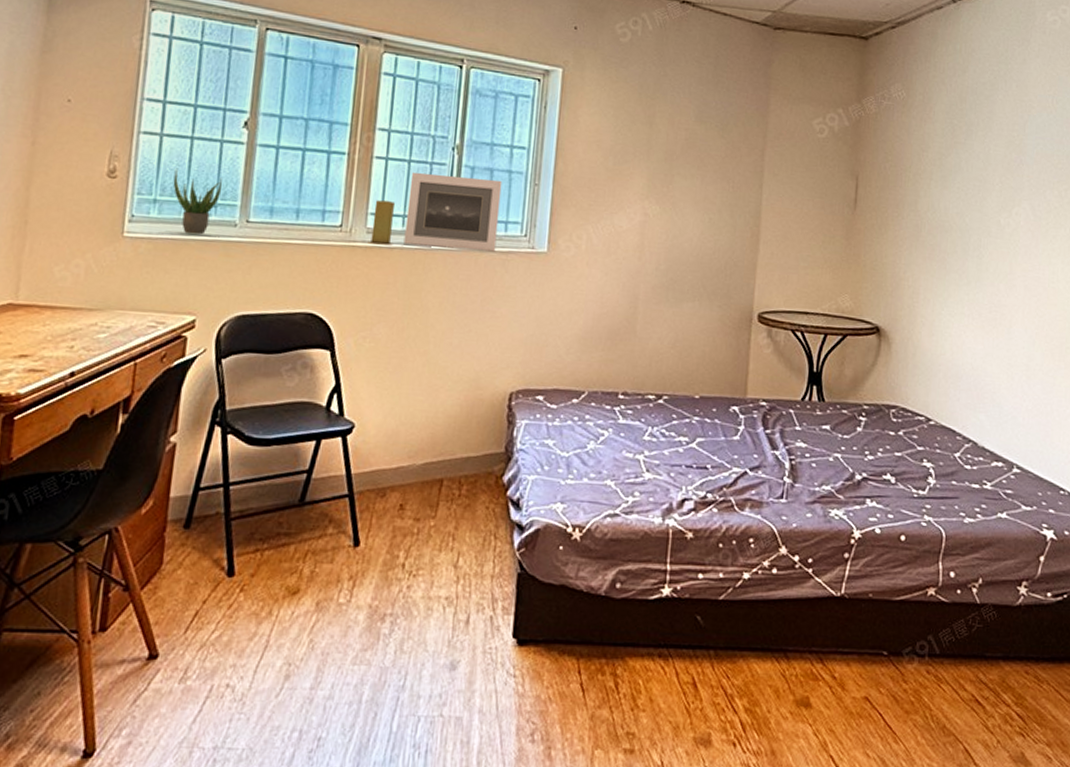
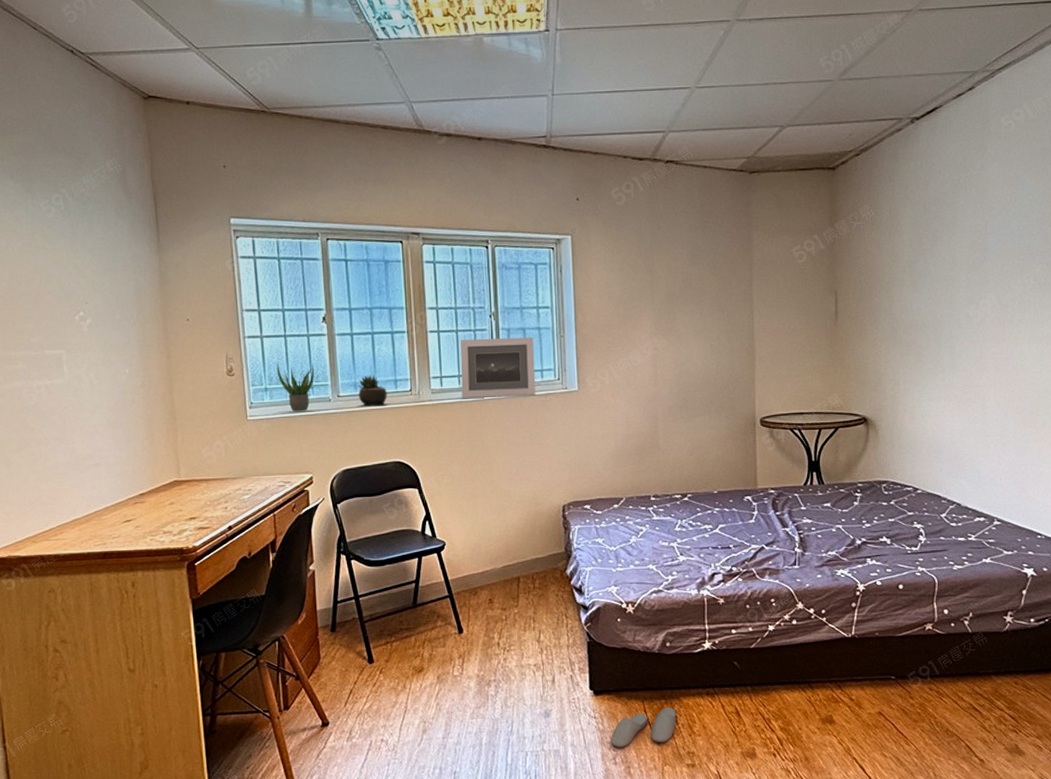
succulent plant: none [269,199,312,242] -> present [357,374,390,407]
candle: present [367,200,396,246] -> none [433,366,454,402]
slippers: none [530,669,618,721] -> present [610,707,676,748]

